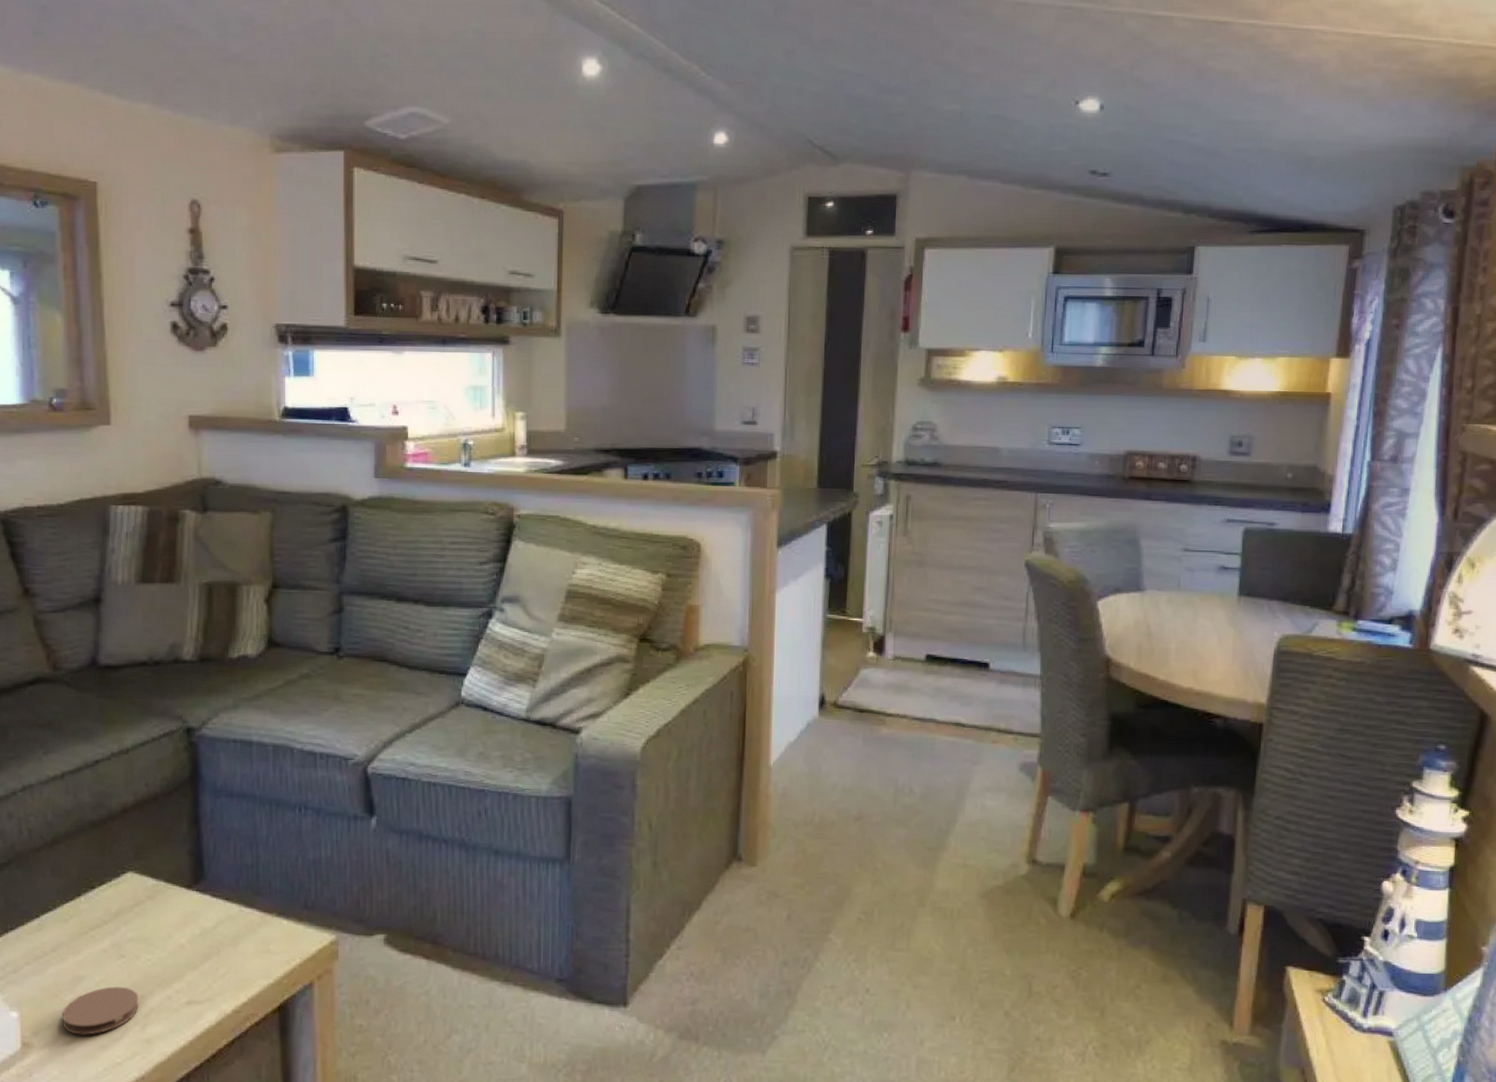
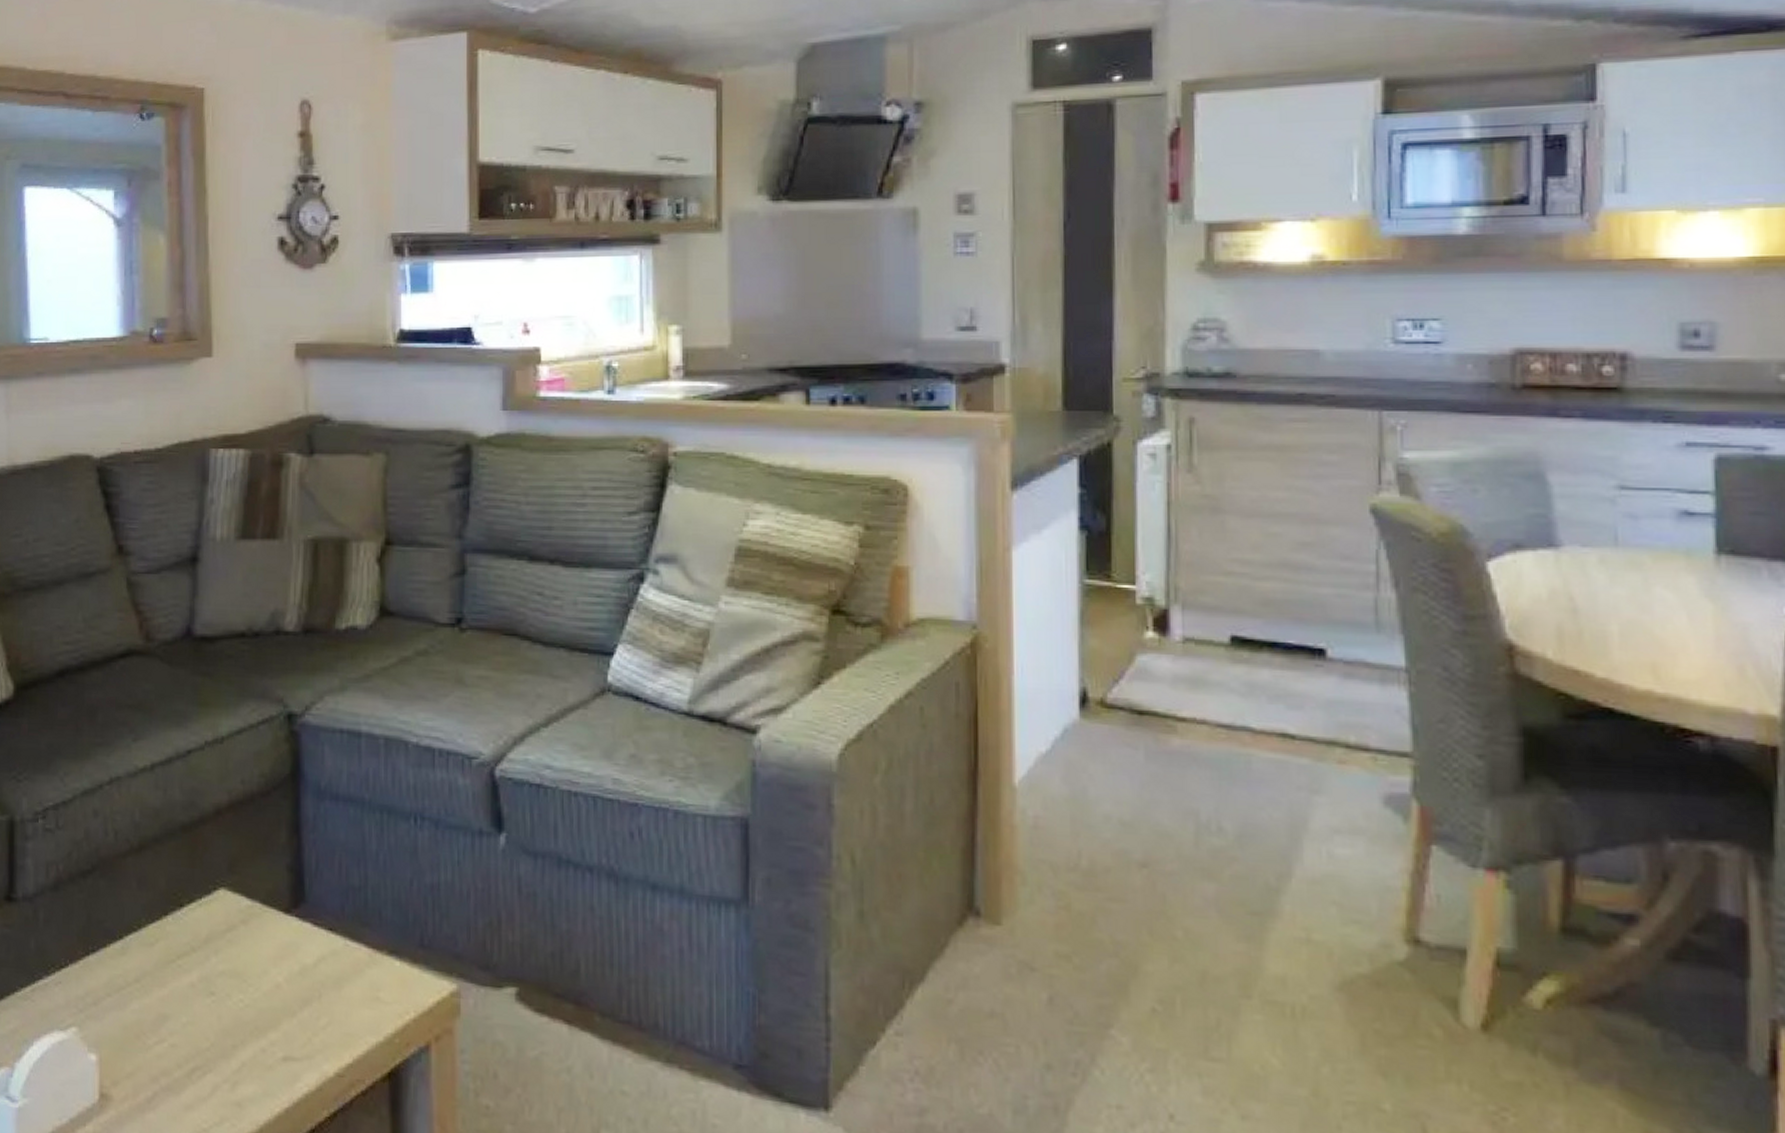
coaster: present [62,986,138,1035] -> none [144,1031,229,1090]

